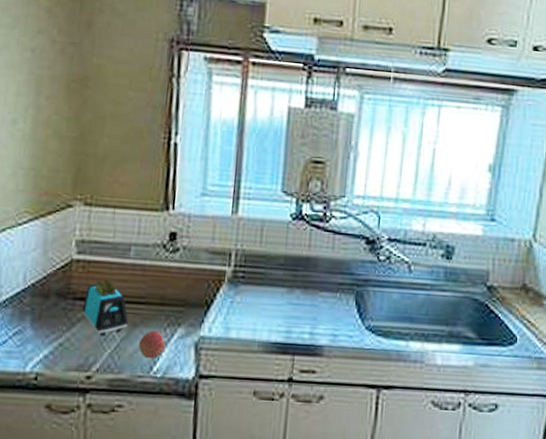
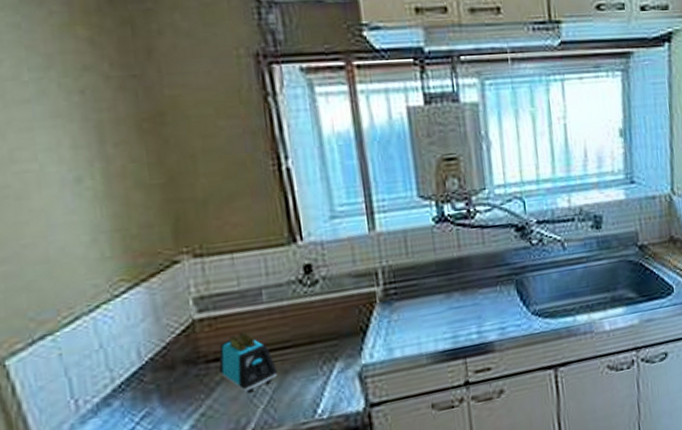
apple: present [138,330,167,359] -> none [294,371,327,403]

